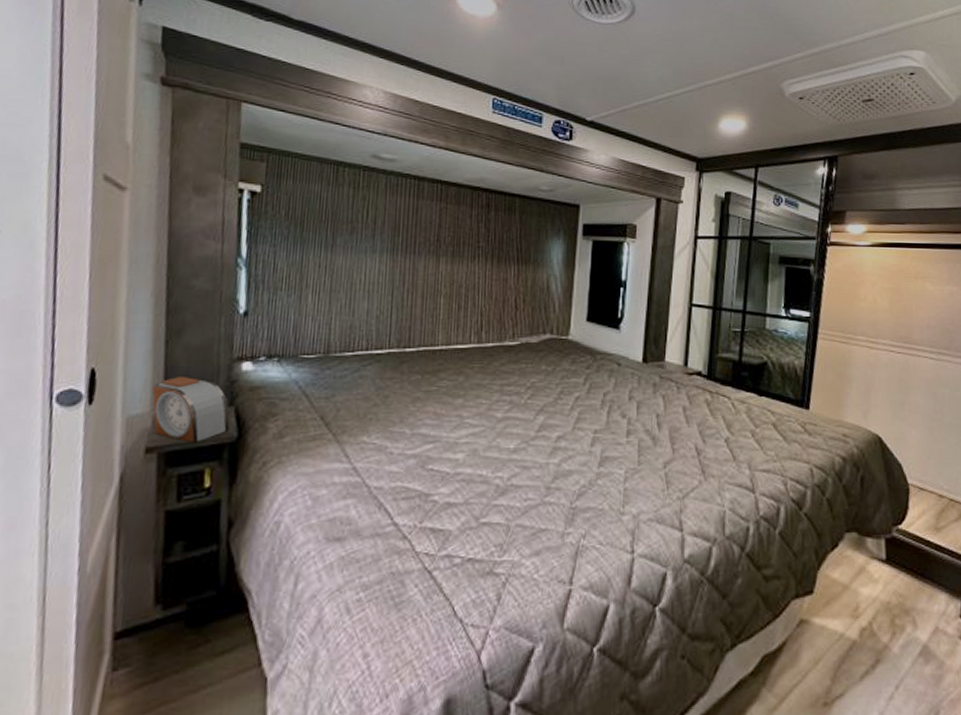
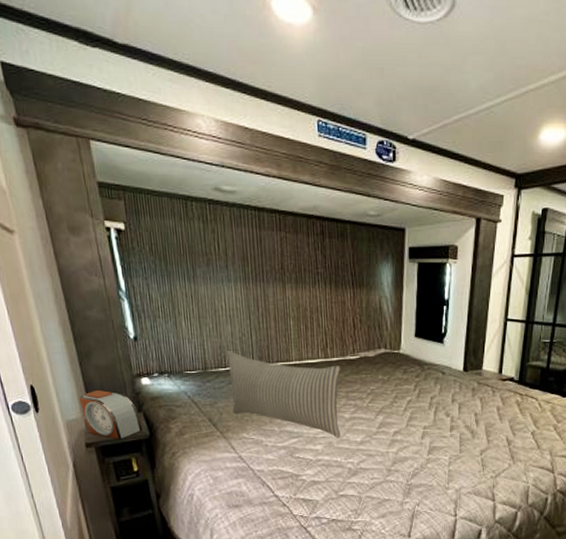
pillow: none [353,331,495,443] -> present [226,351,340,437]

